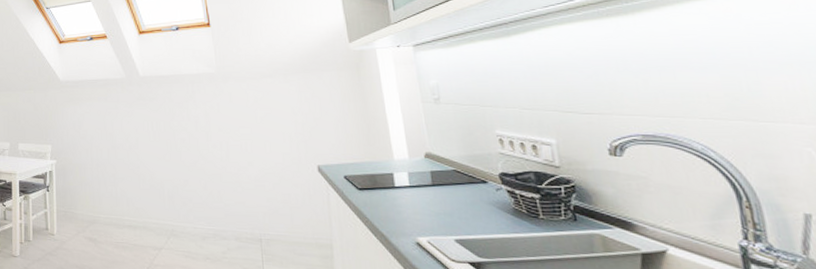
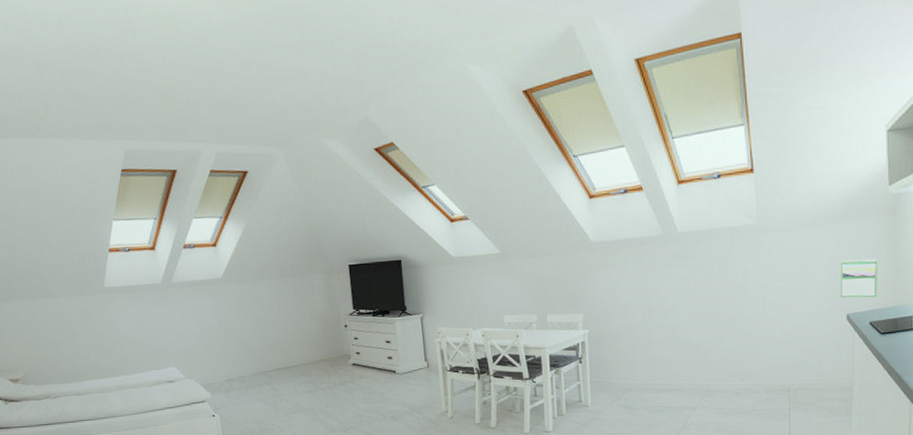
calendar: none [306,112,349,150] -> present [841,259,878,298]

